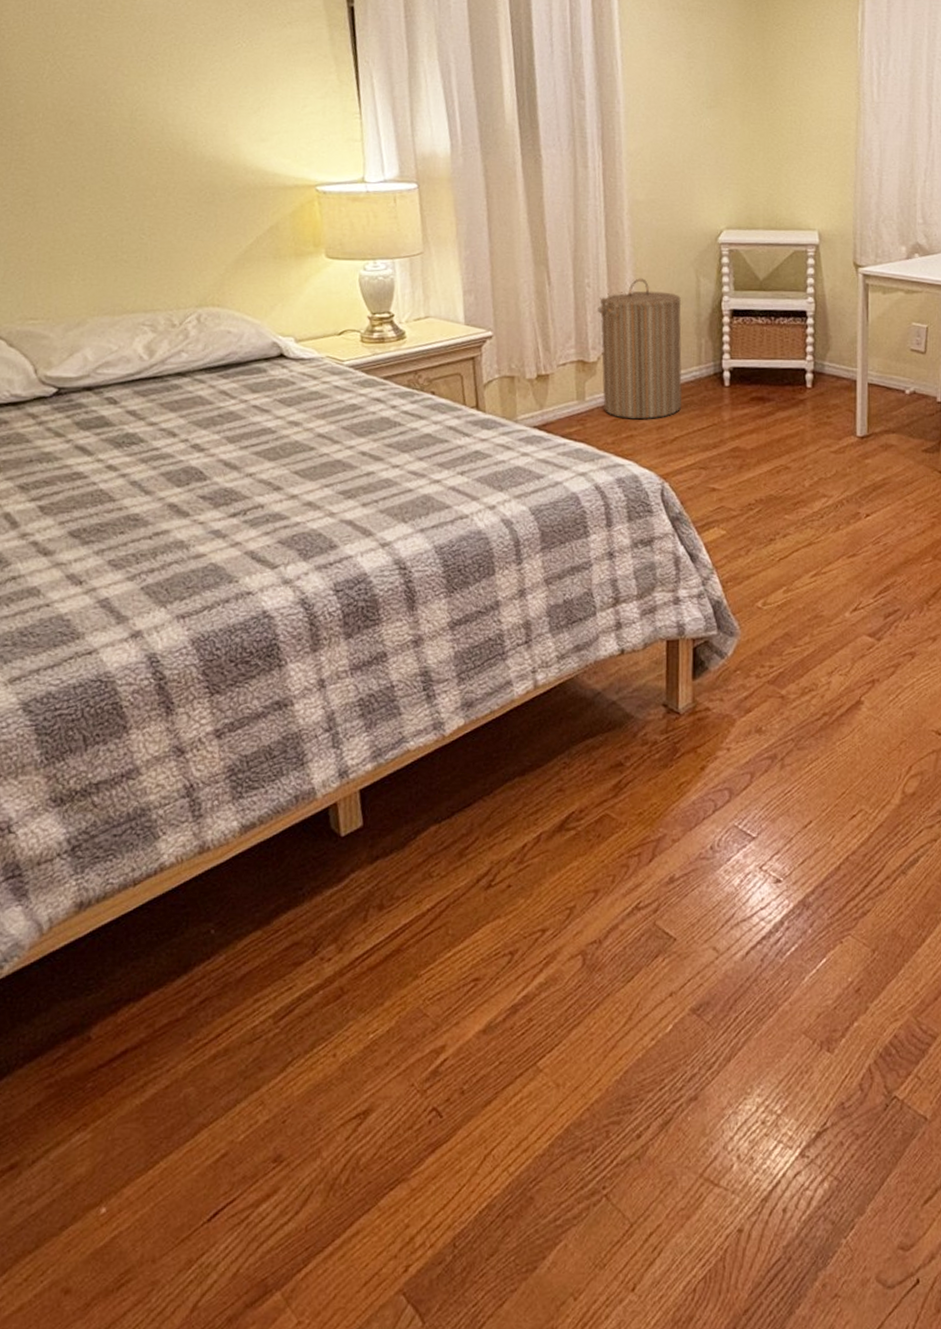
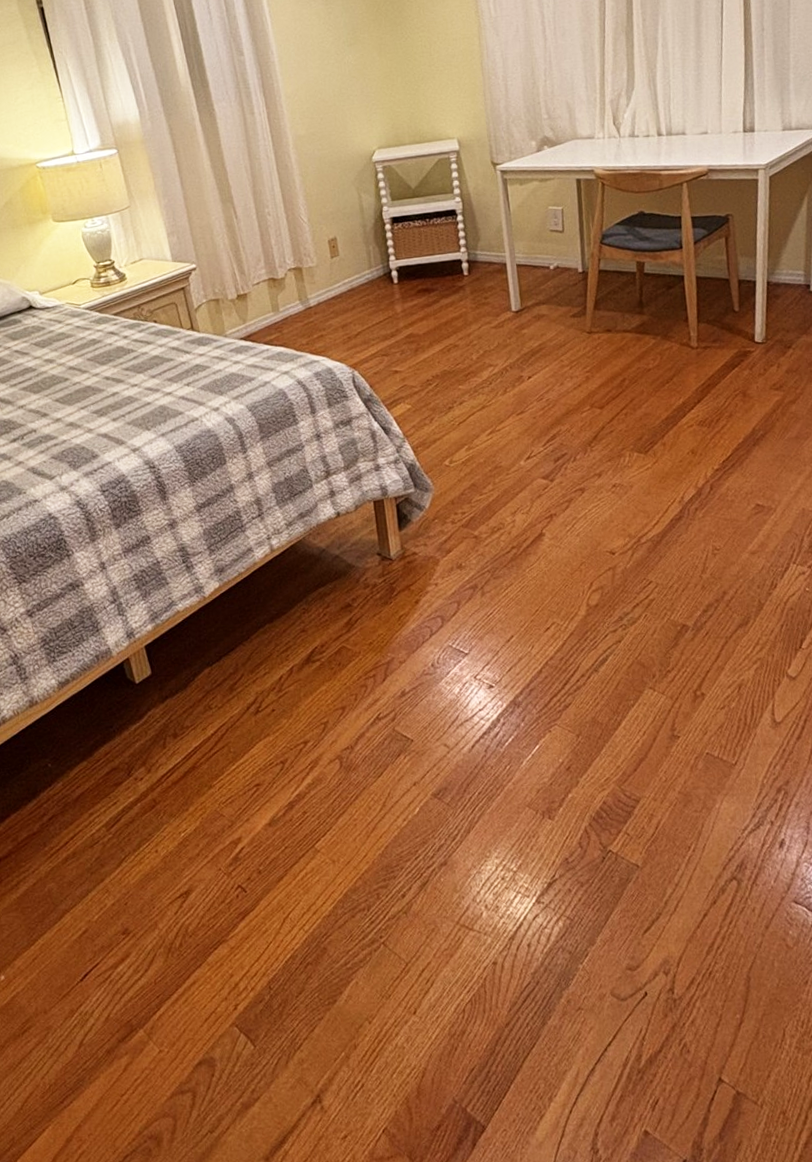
laundry hamper: present [598,278,683,420] -> none [279,201,361,322]

